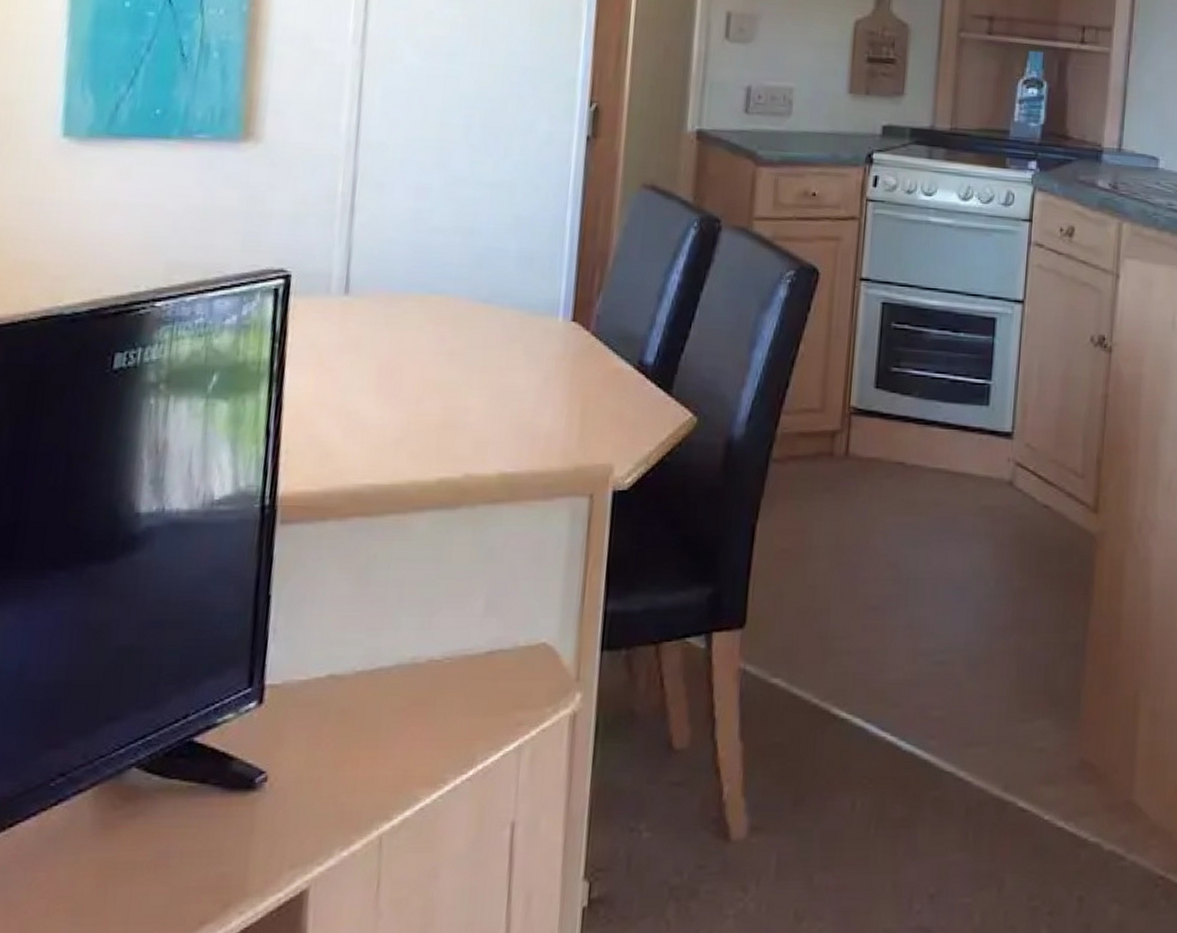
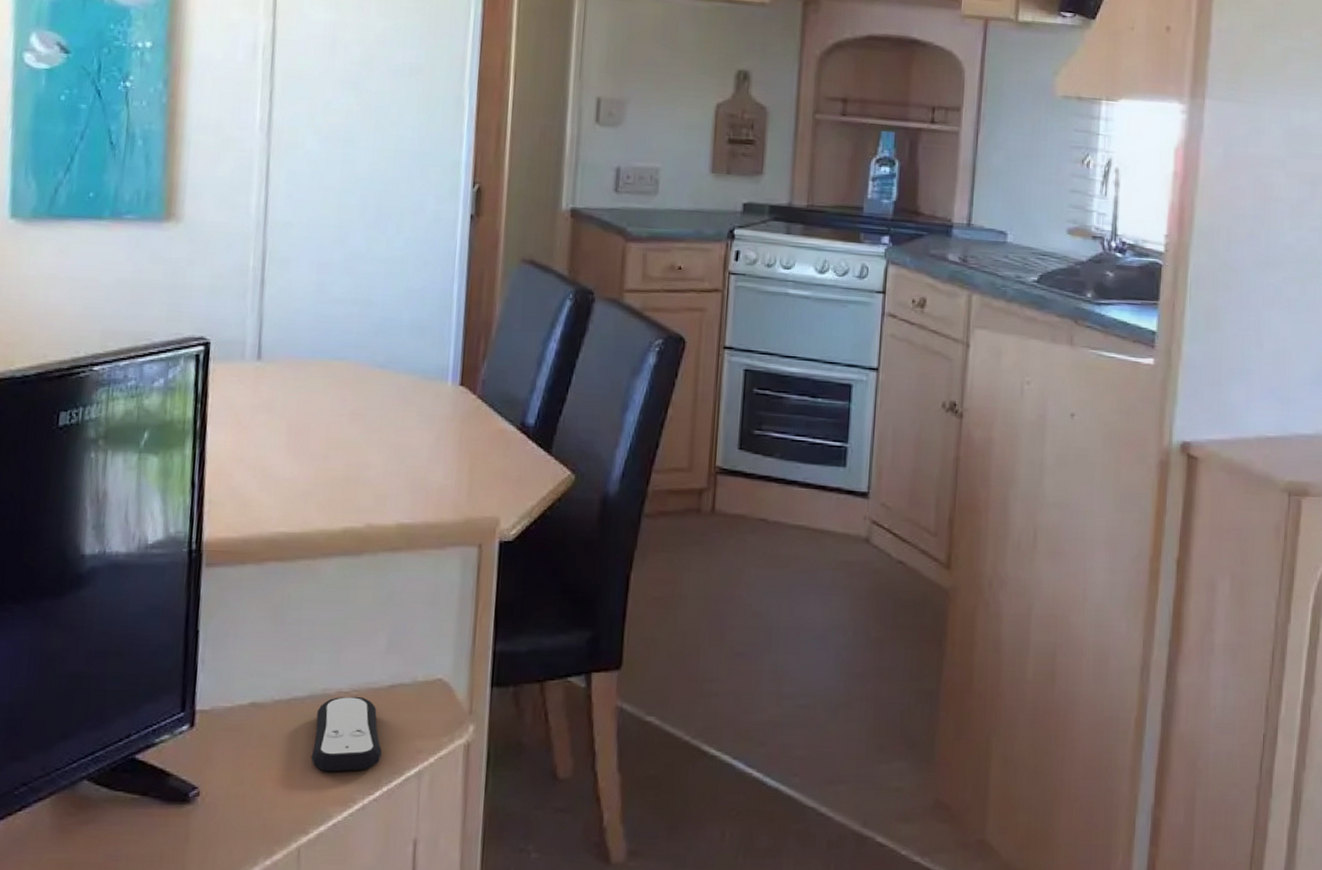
remote control: none [396,664,477,750] -> present [311,696,382,772]

